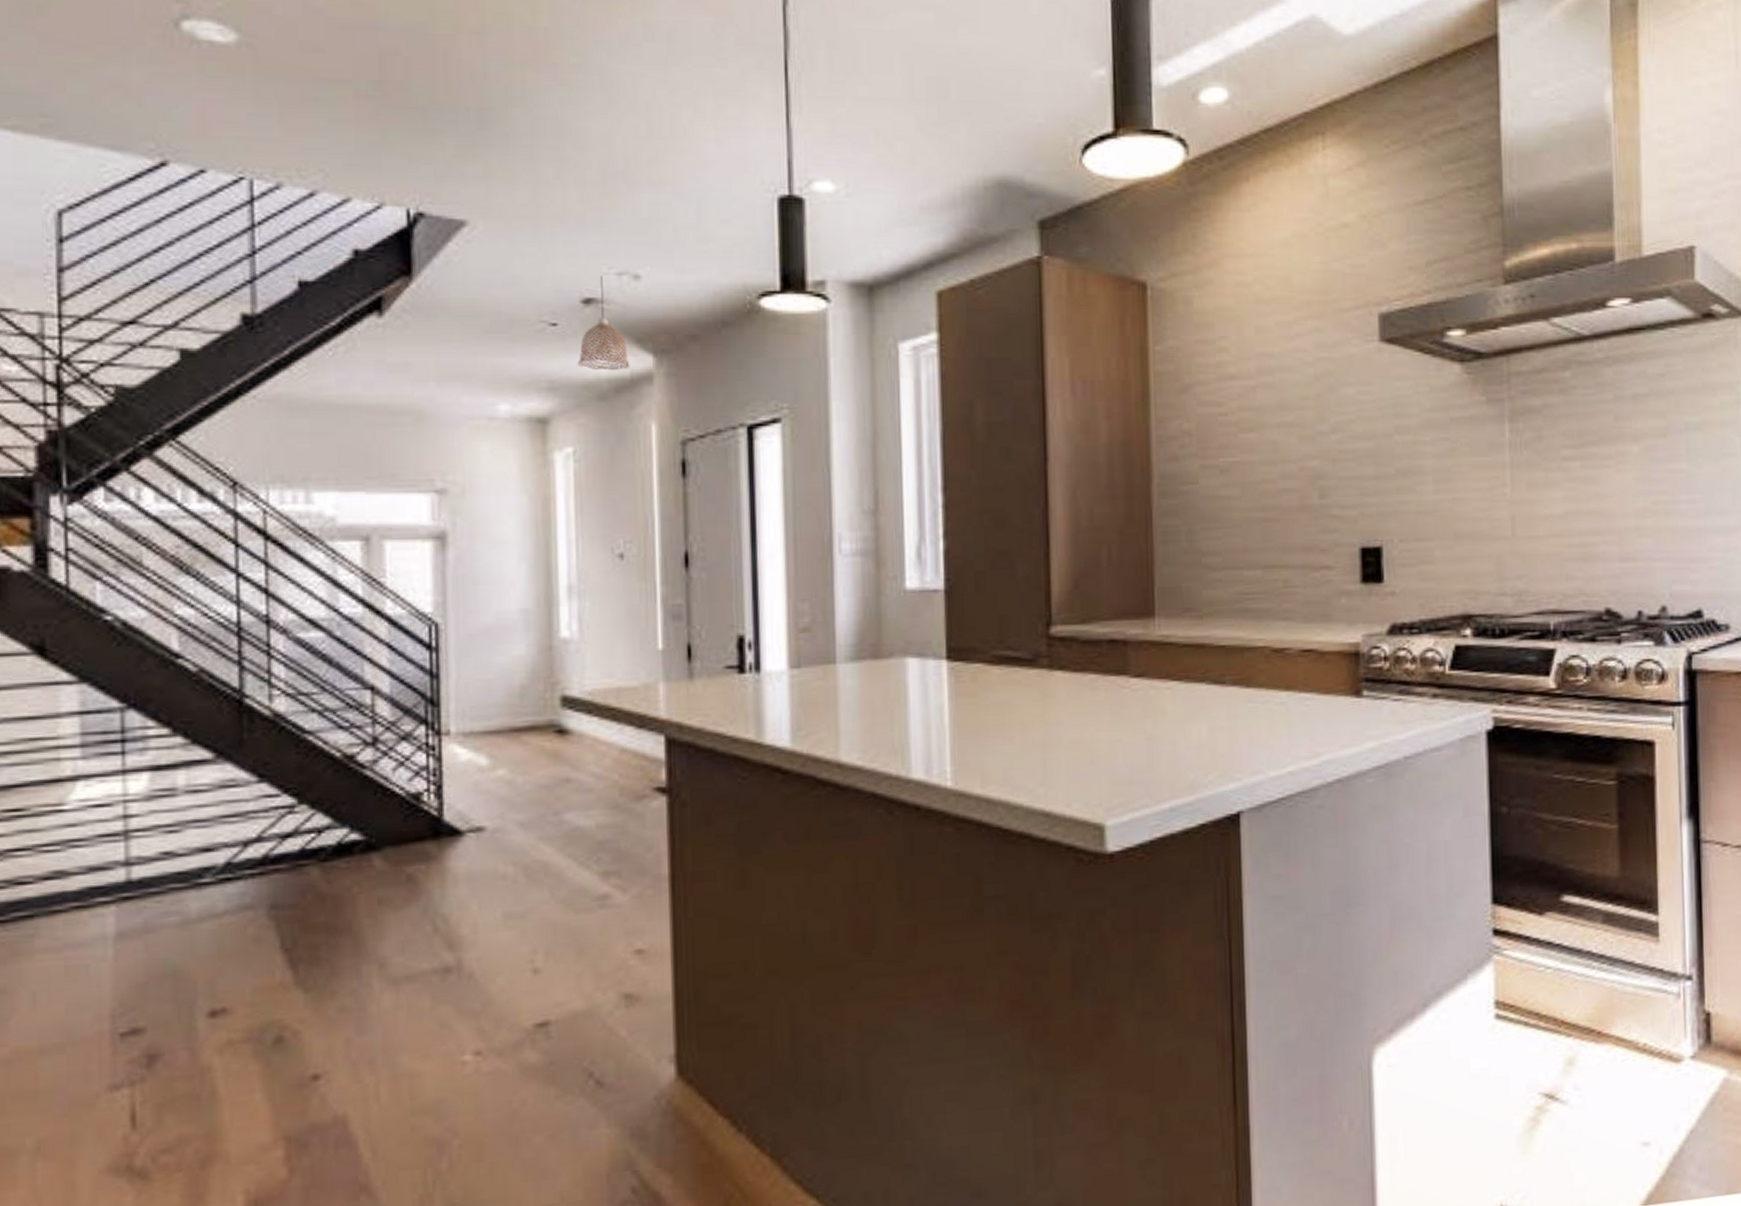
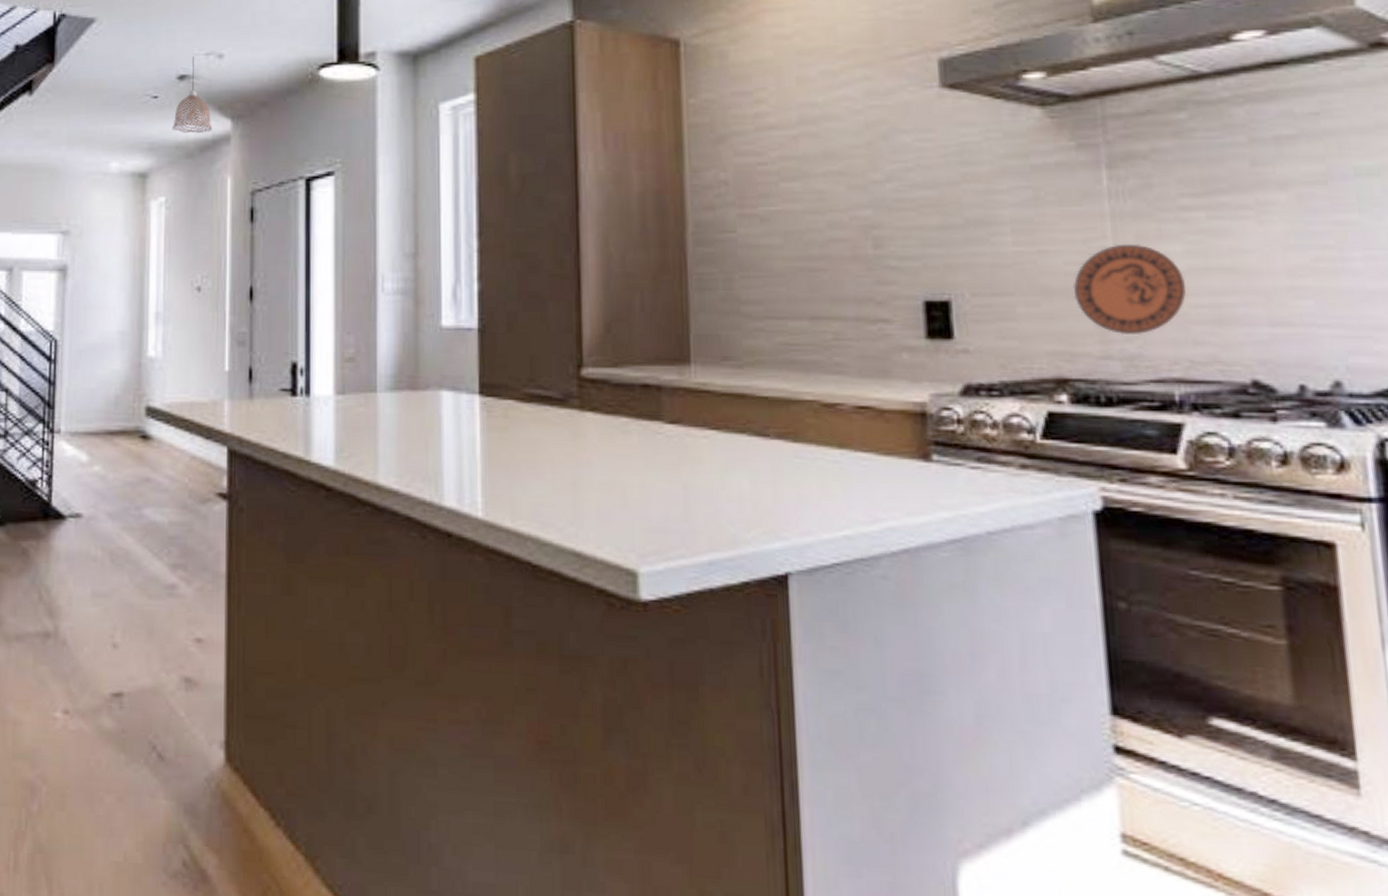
decorative plate: none [1479,491,1563,574] -> present [1072,243,1187,336]

